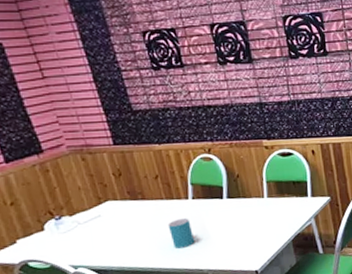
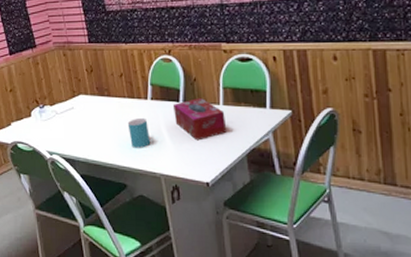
tissue box: none [216,192,273,234] -> present [172,97,227,141]

